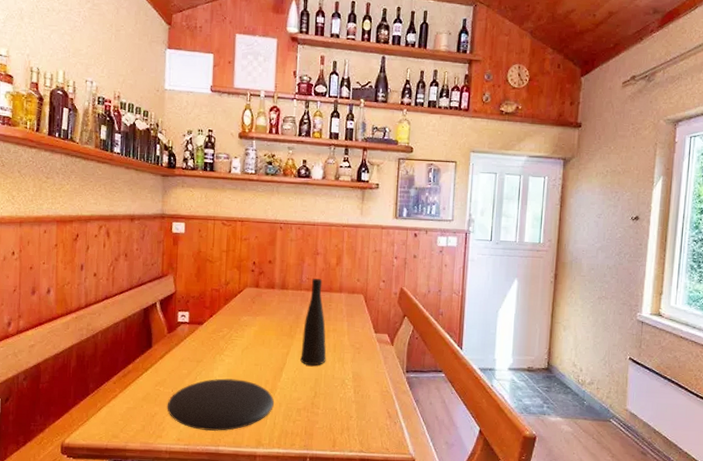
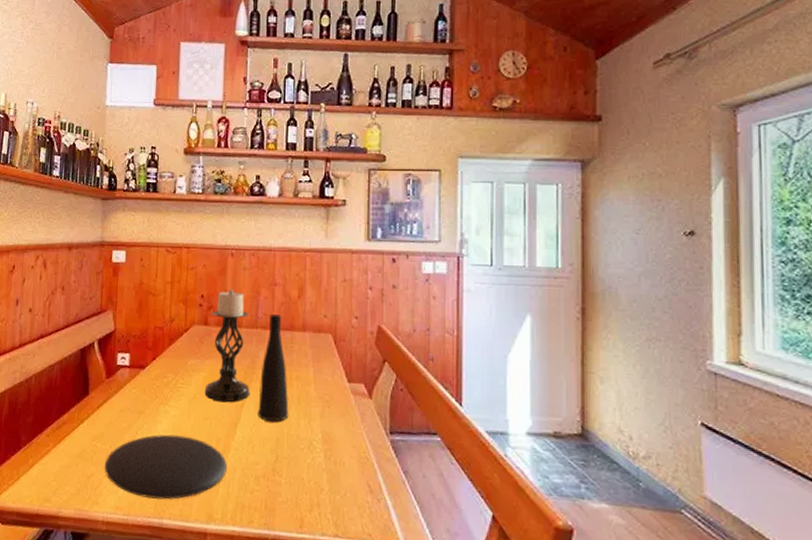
candle holder: none [255,256,295,351] -> present [204,288,250,403]

